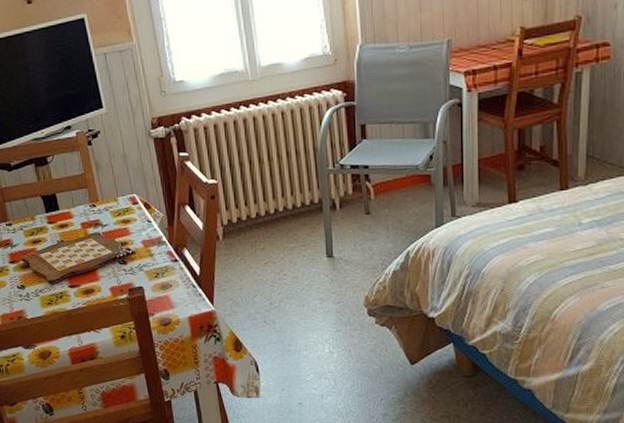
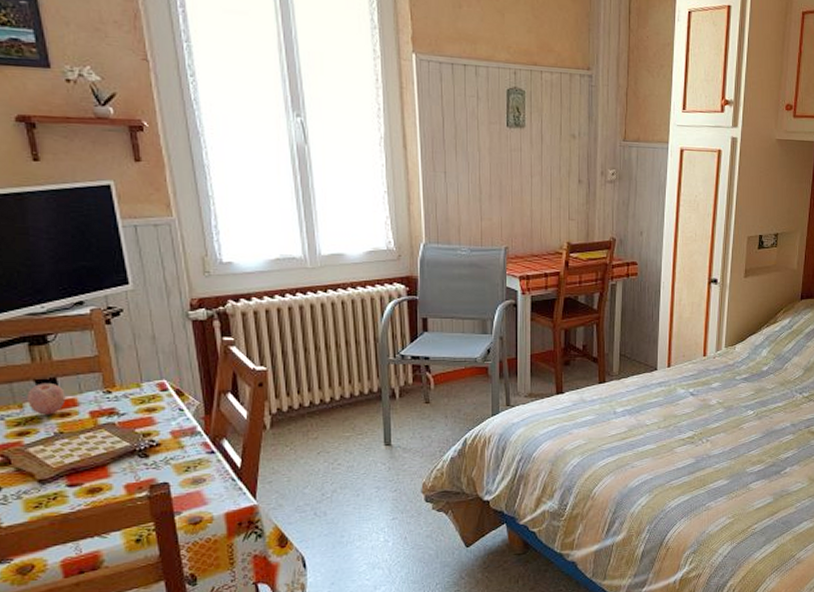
fruit: none [37,198,64,226] -> present [27,382,66,415]

